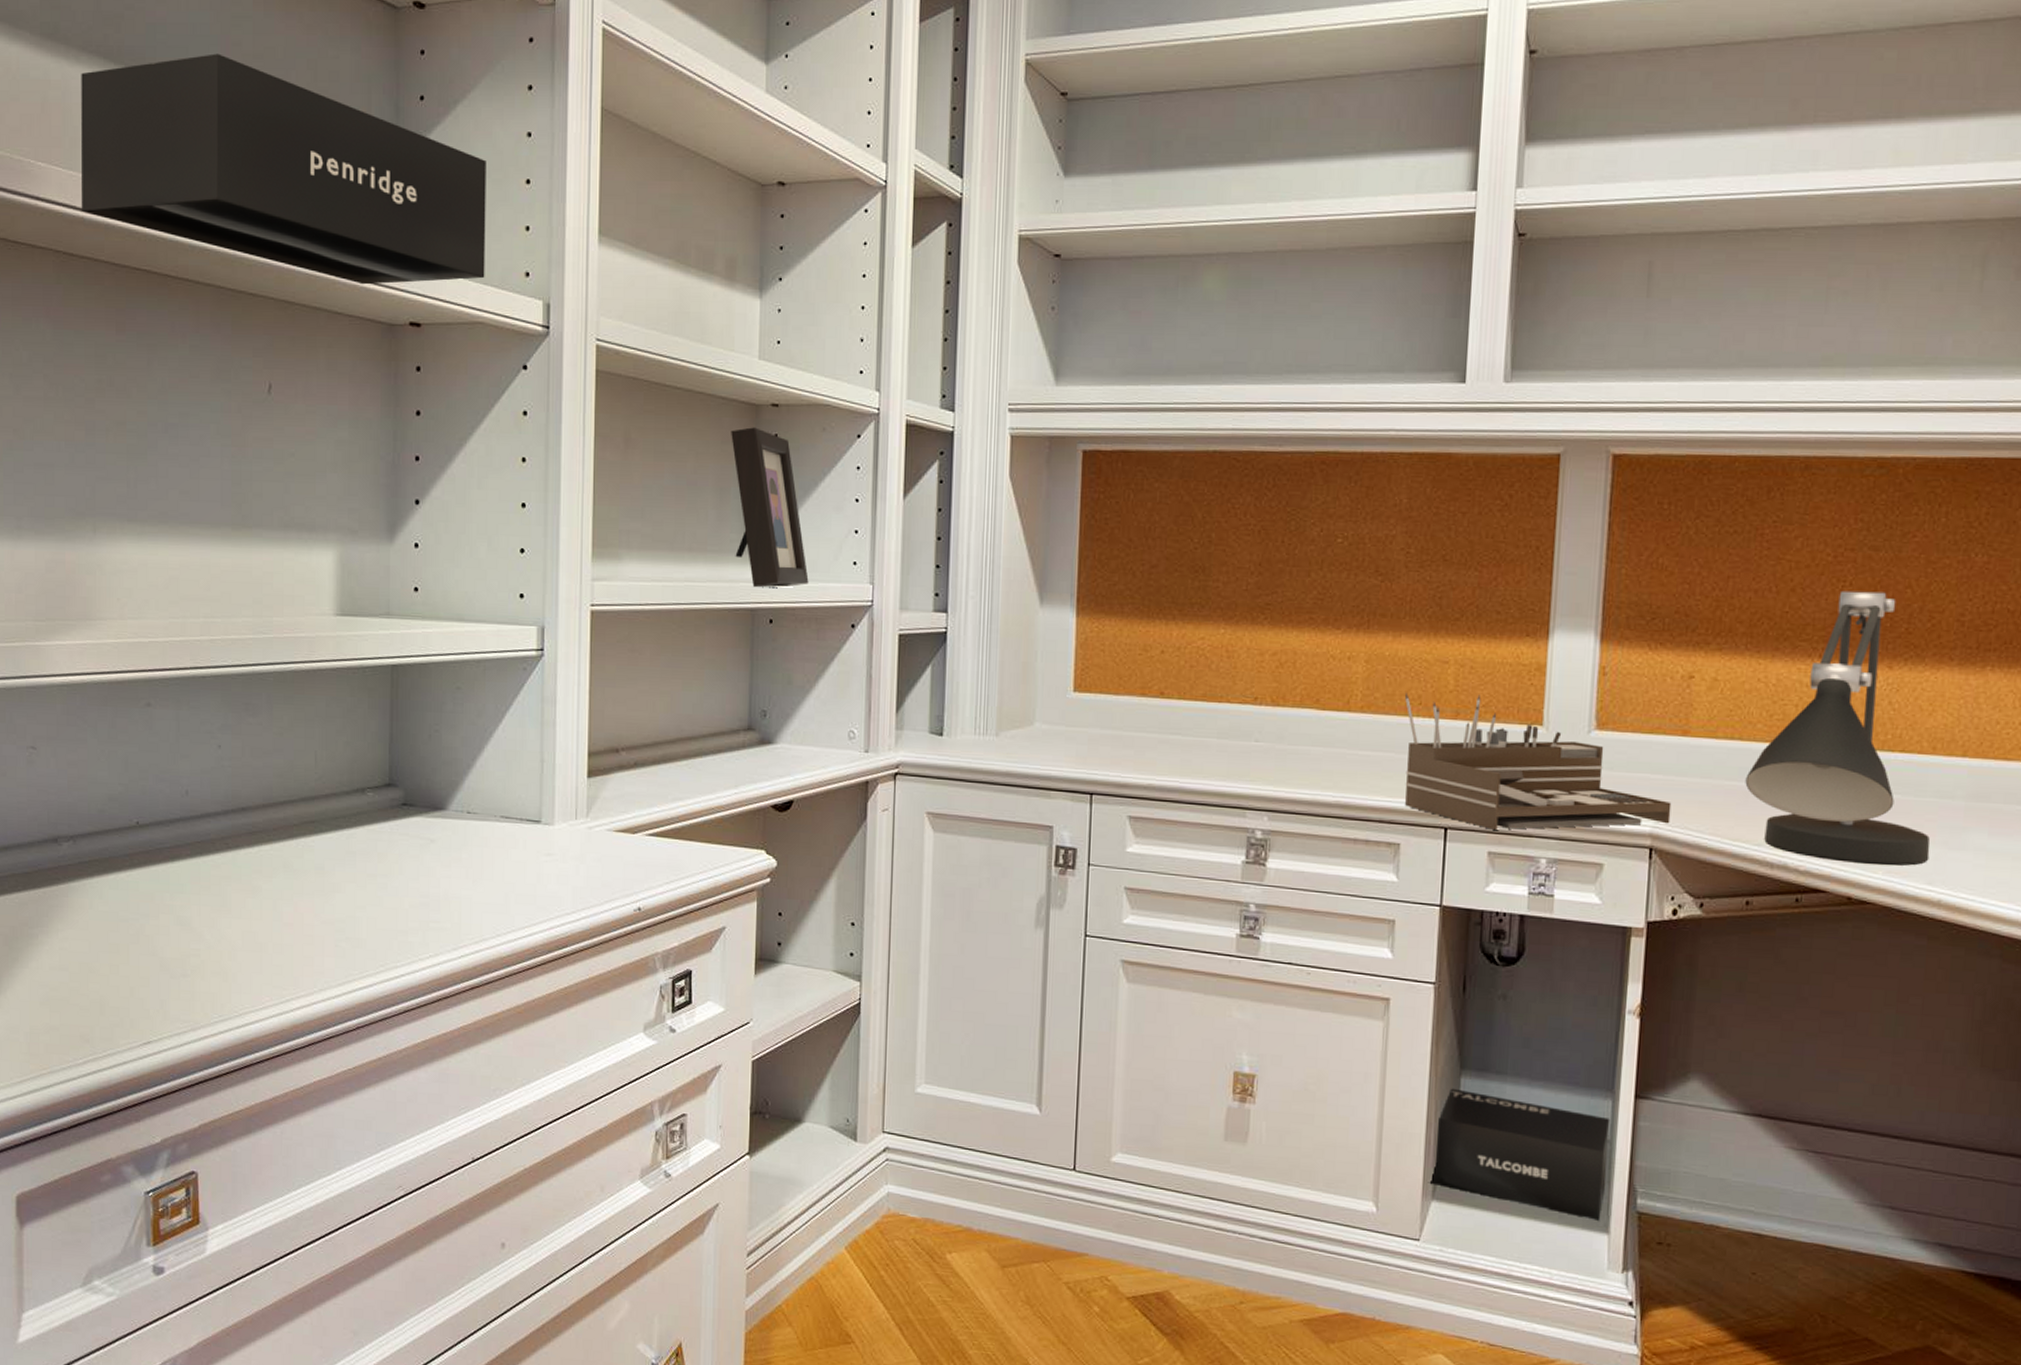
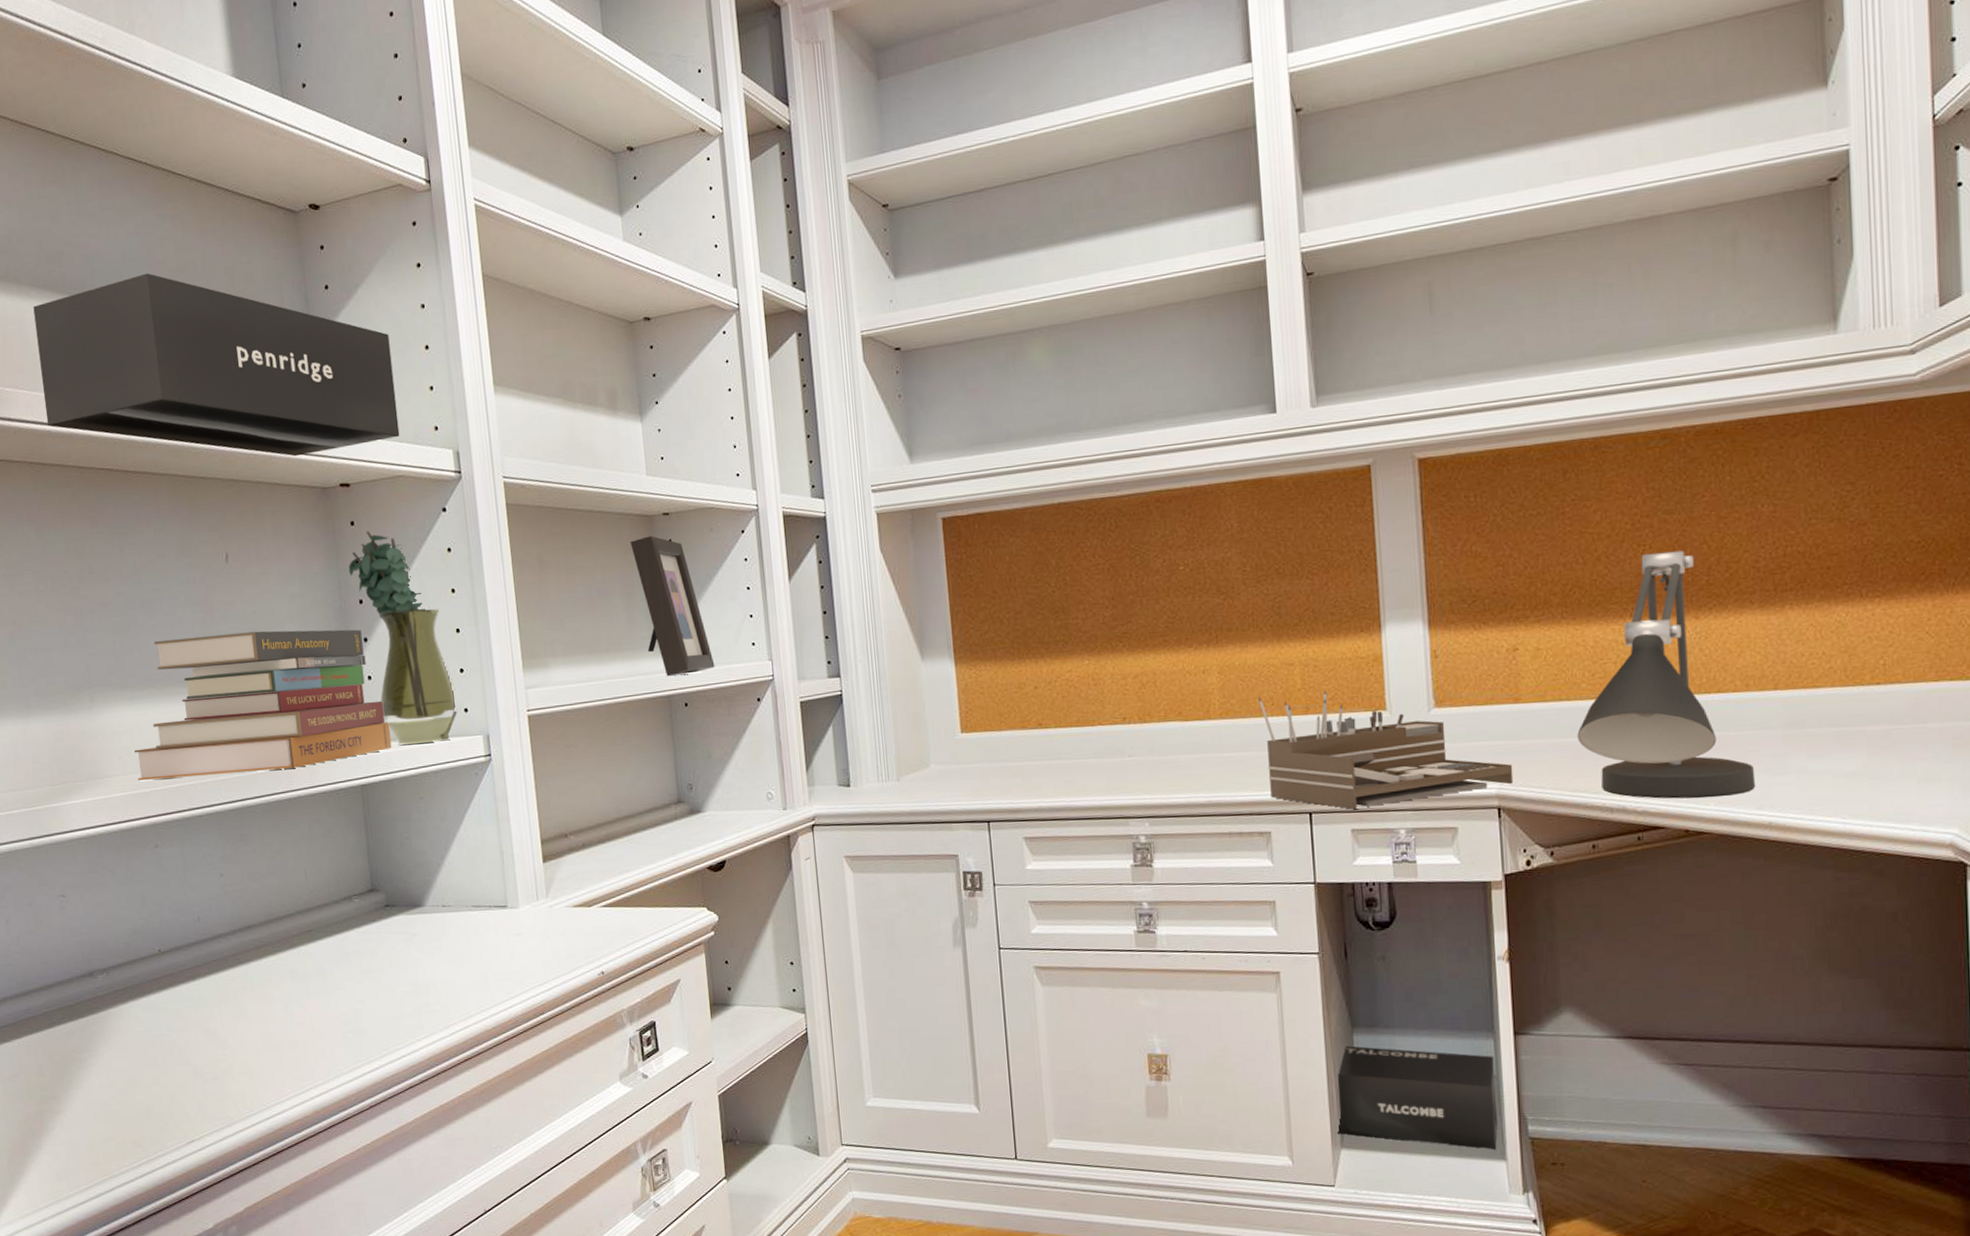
books: none [136,472,433,636] -> present [134,629,392,781]
vase: none [407,380,513,627] -> present [348,531,458,745]

